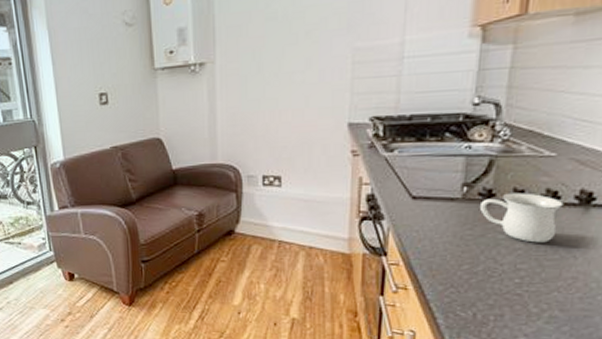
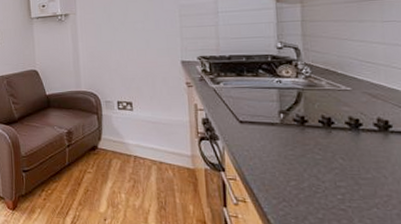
mug: present [480,193,564,243] -> none [297,120,366,163]

